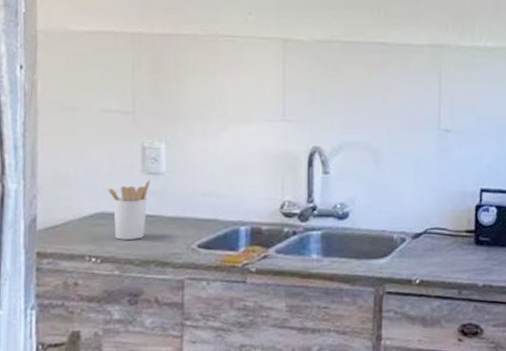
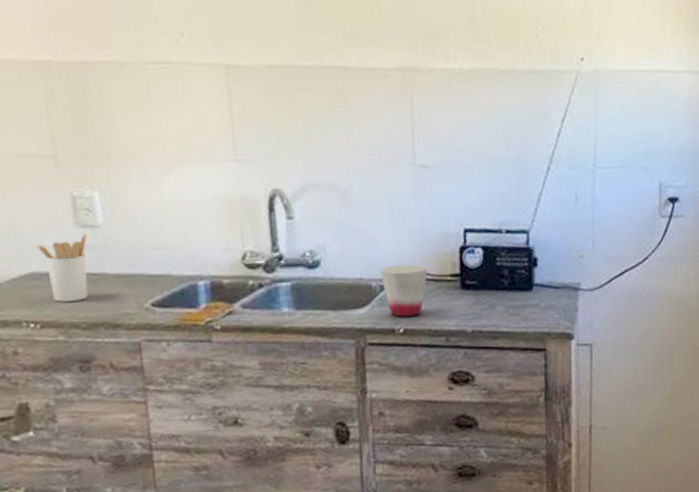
cup: none [401,219,446,269] -> present [379,264,428,317]

